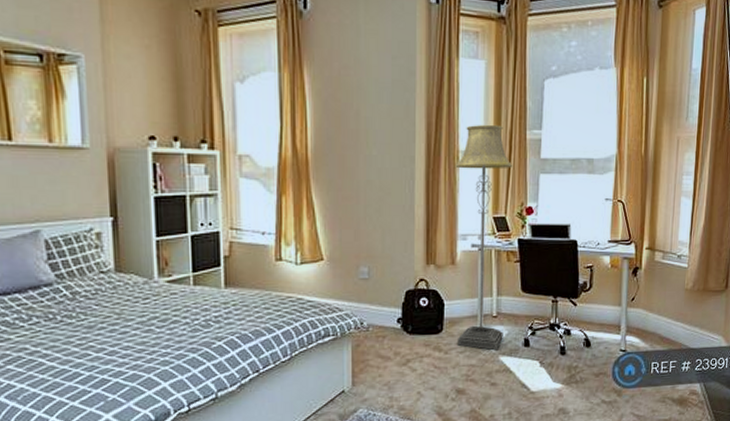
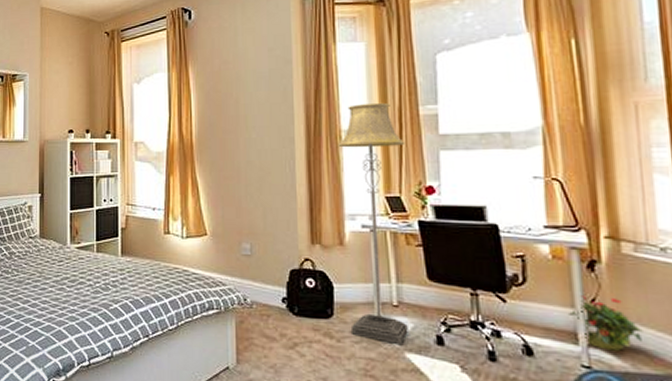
potted plant: none [616,296,660,336] -> present [567,295,643,351]

